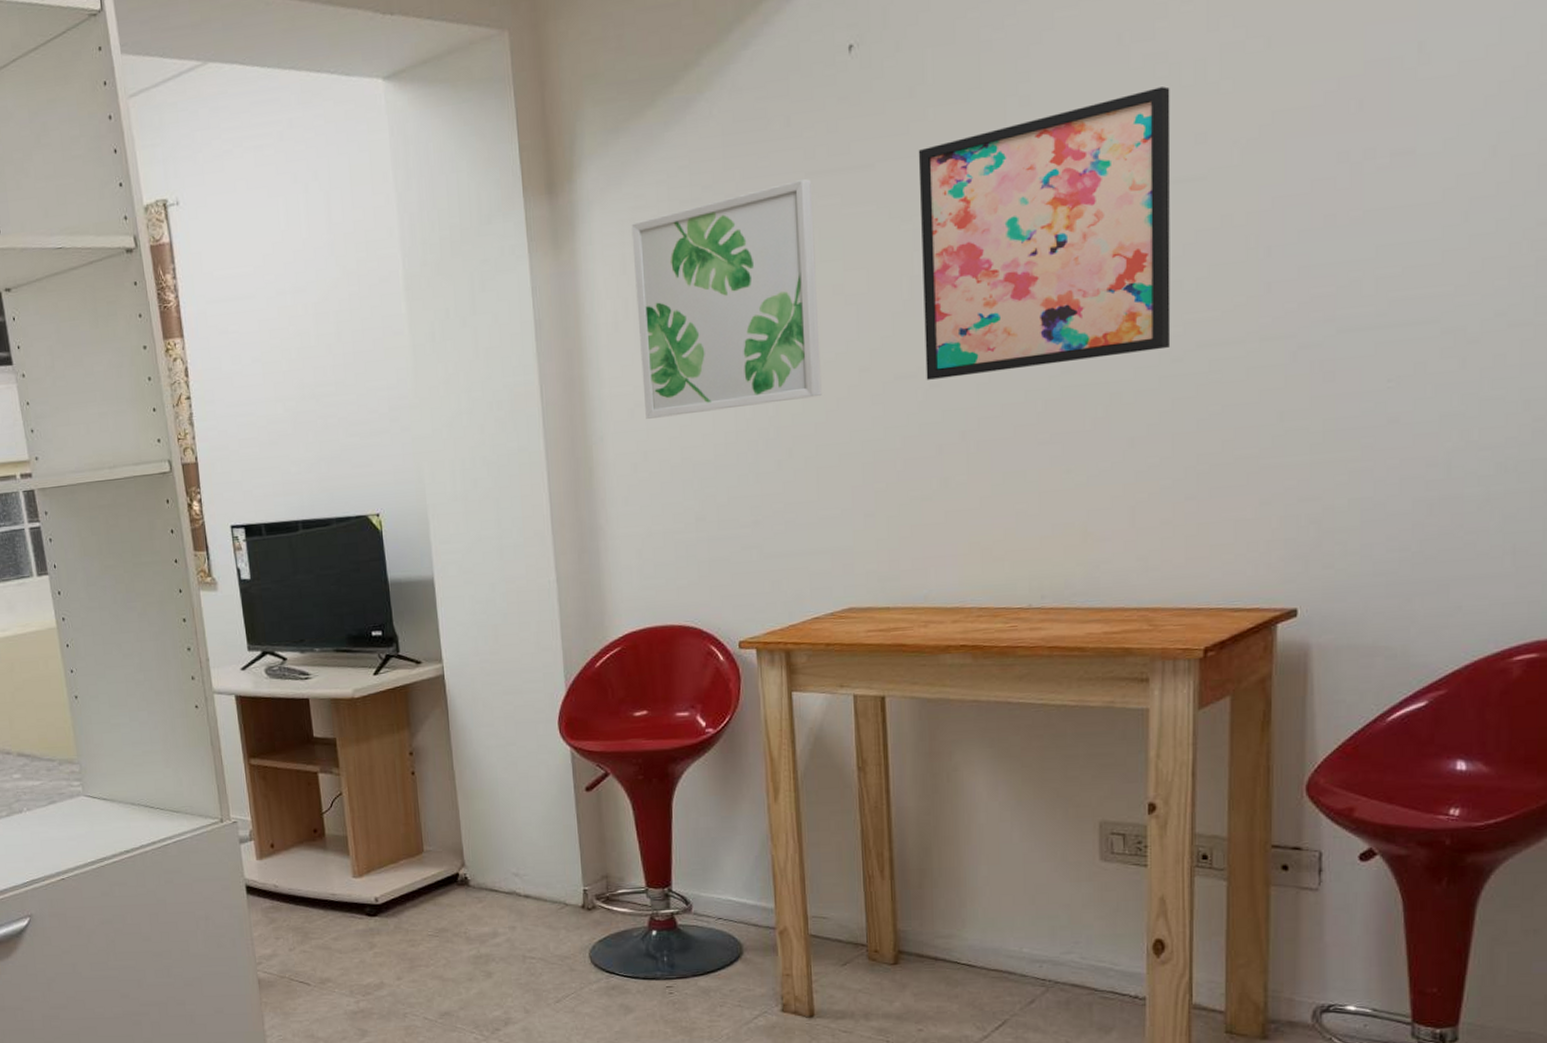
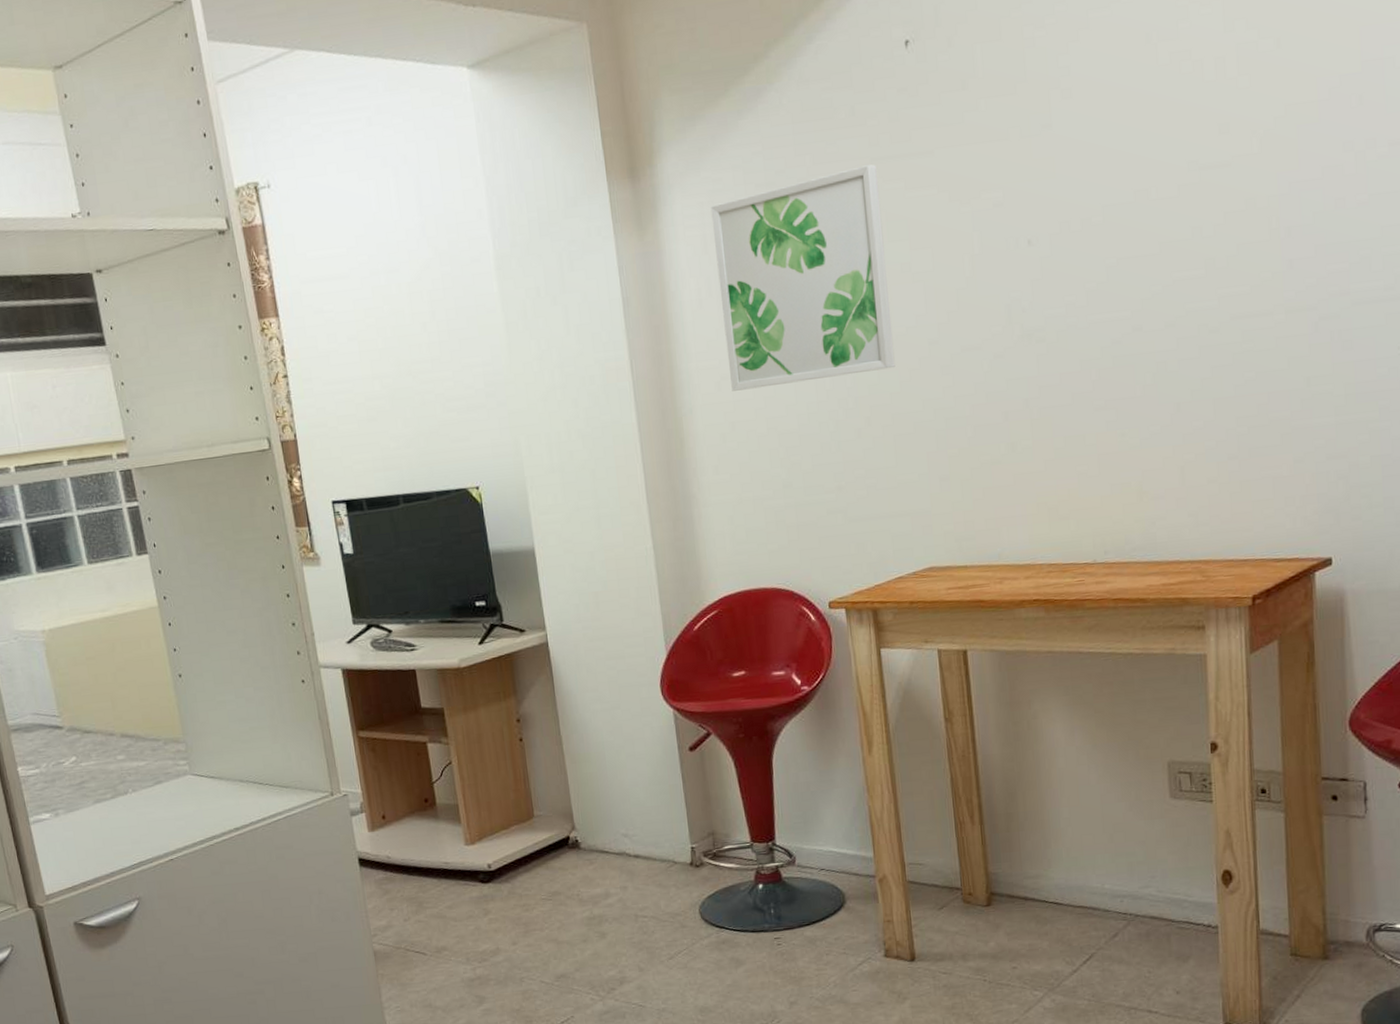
wall art: present [918,86,1171,380] -> none [973,81,1208,352]

